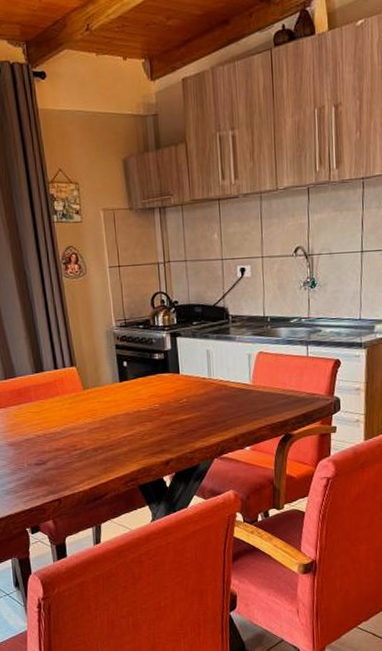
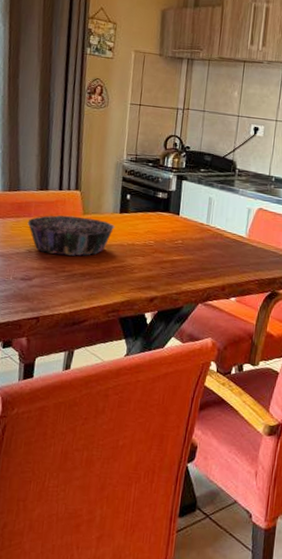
decorative bowl: none [30,392,118,435] -> present [27,215,115,257]

